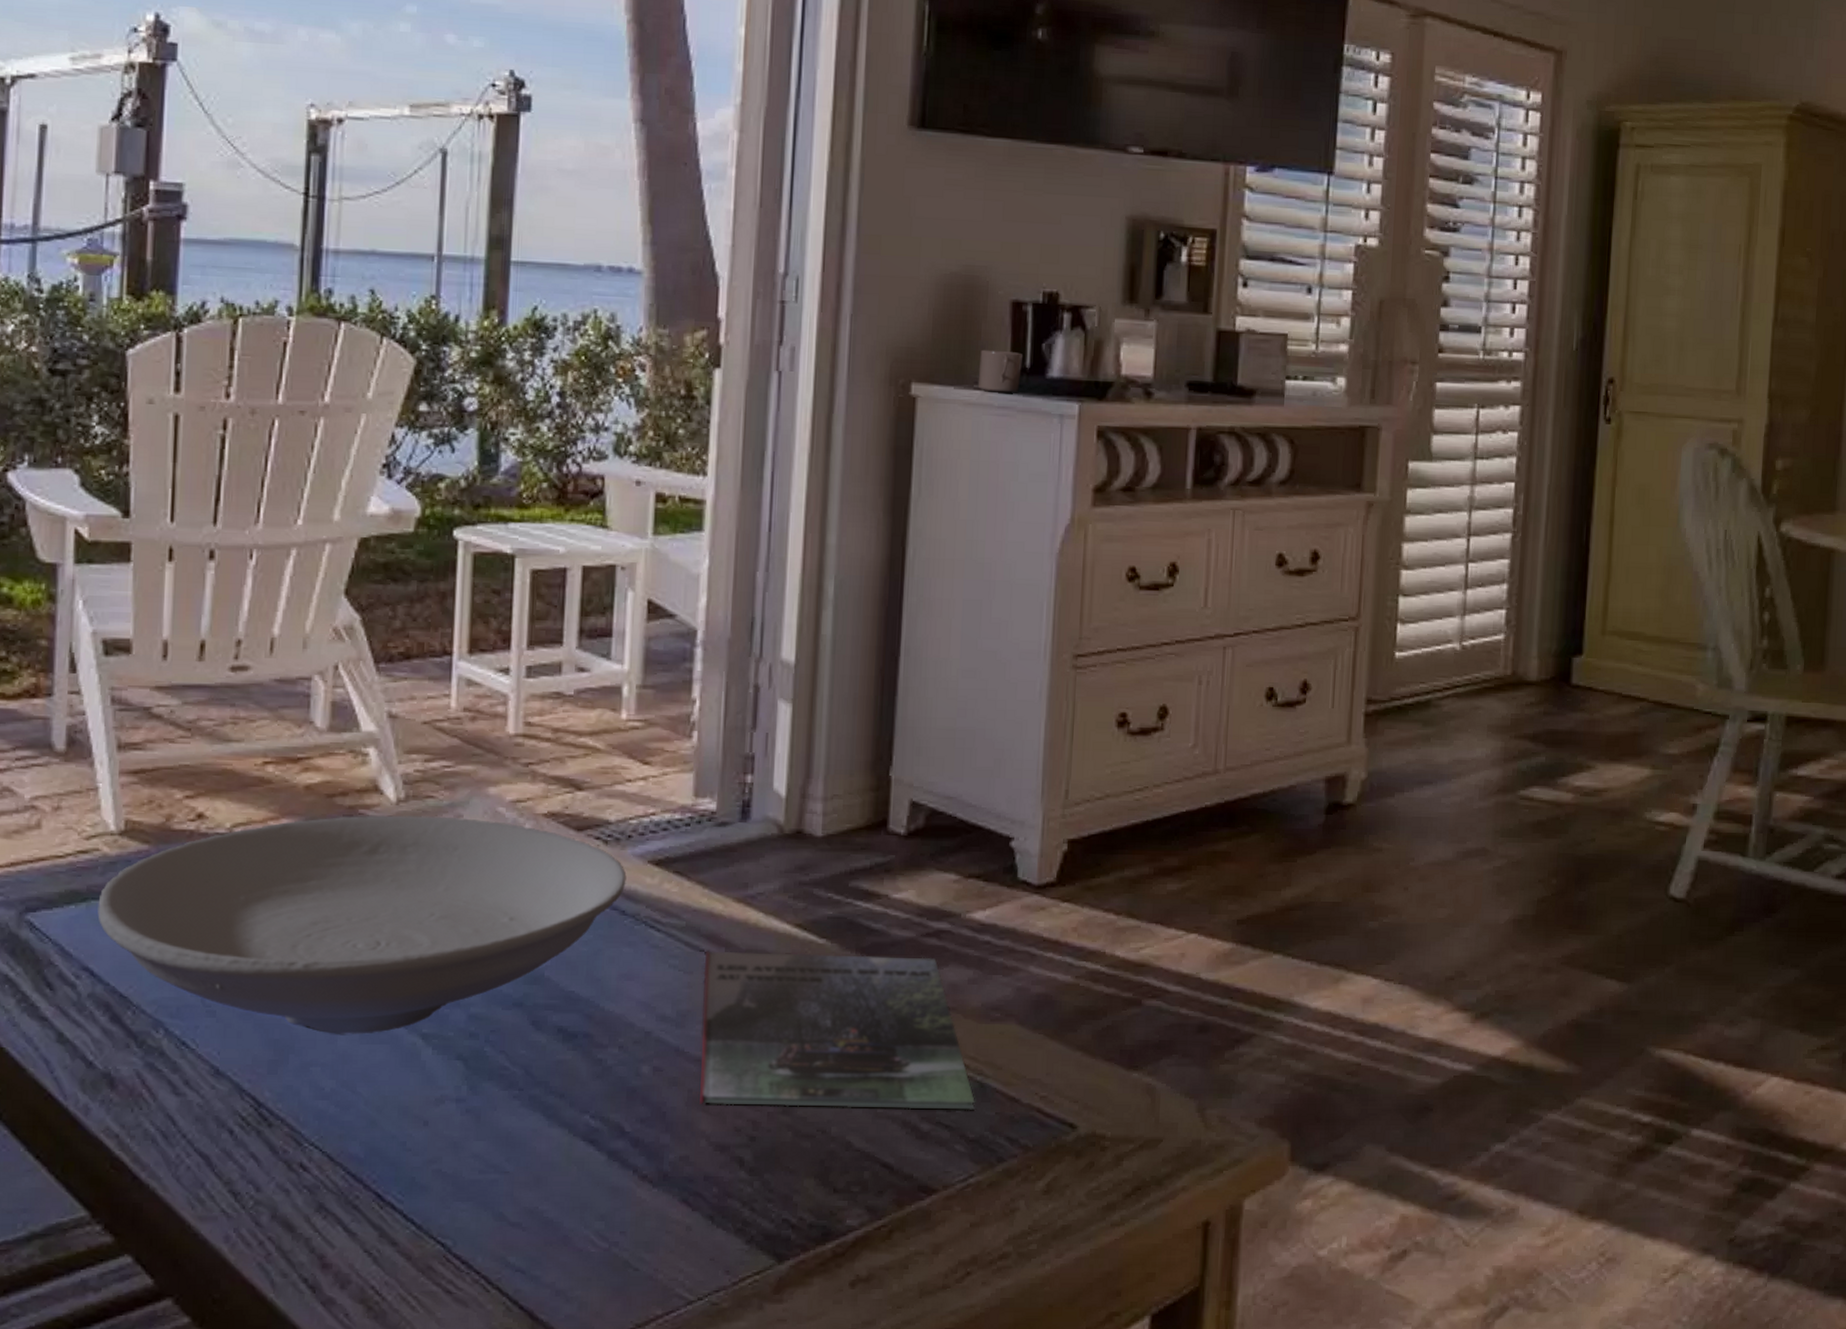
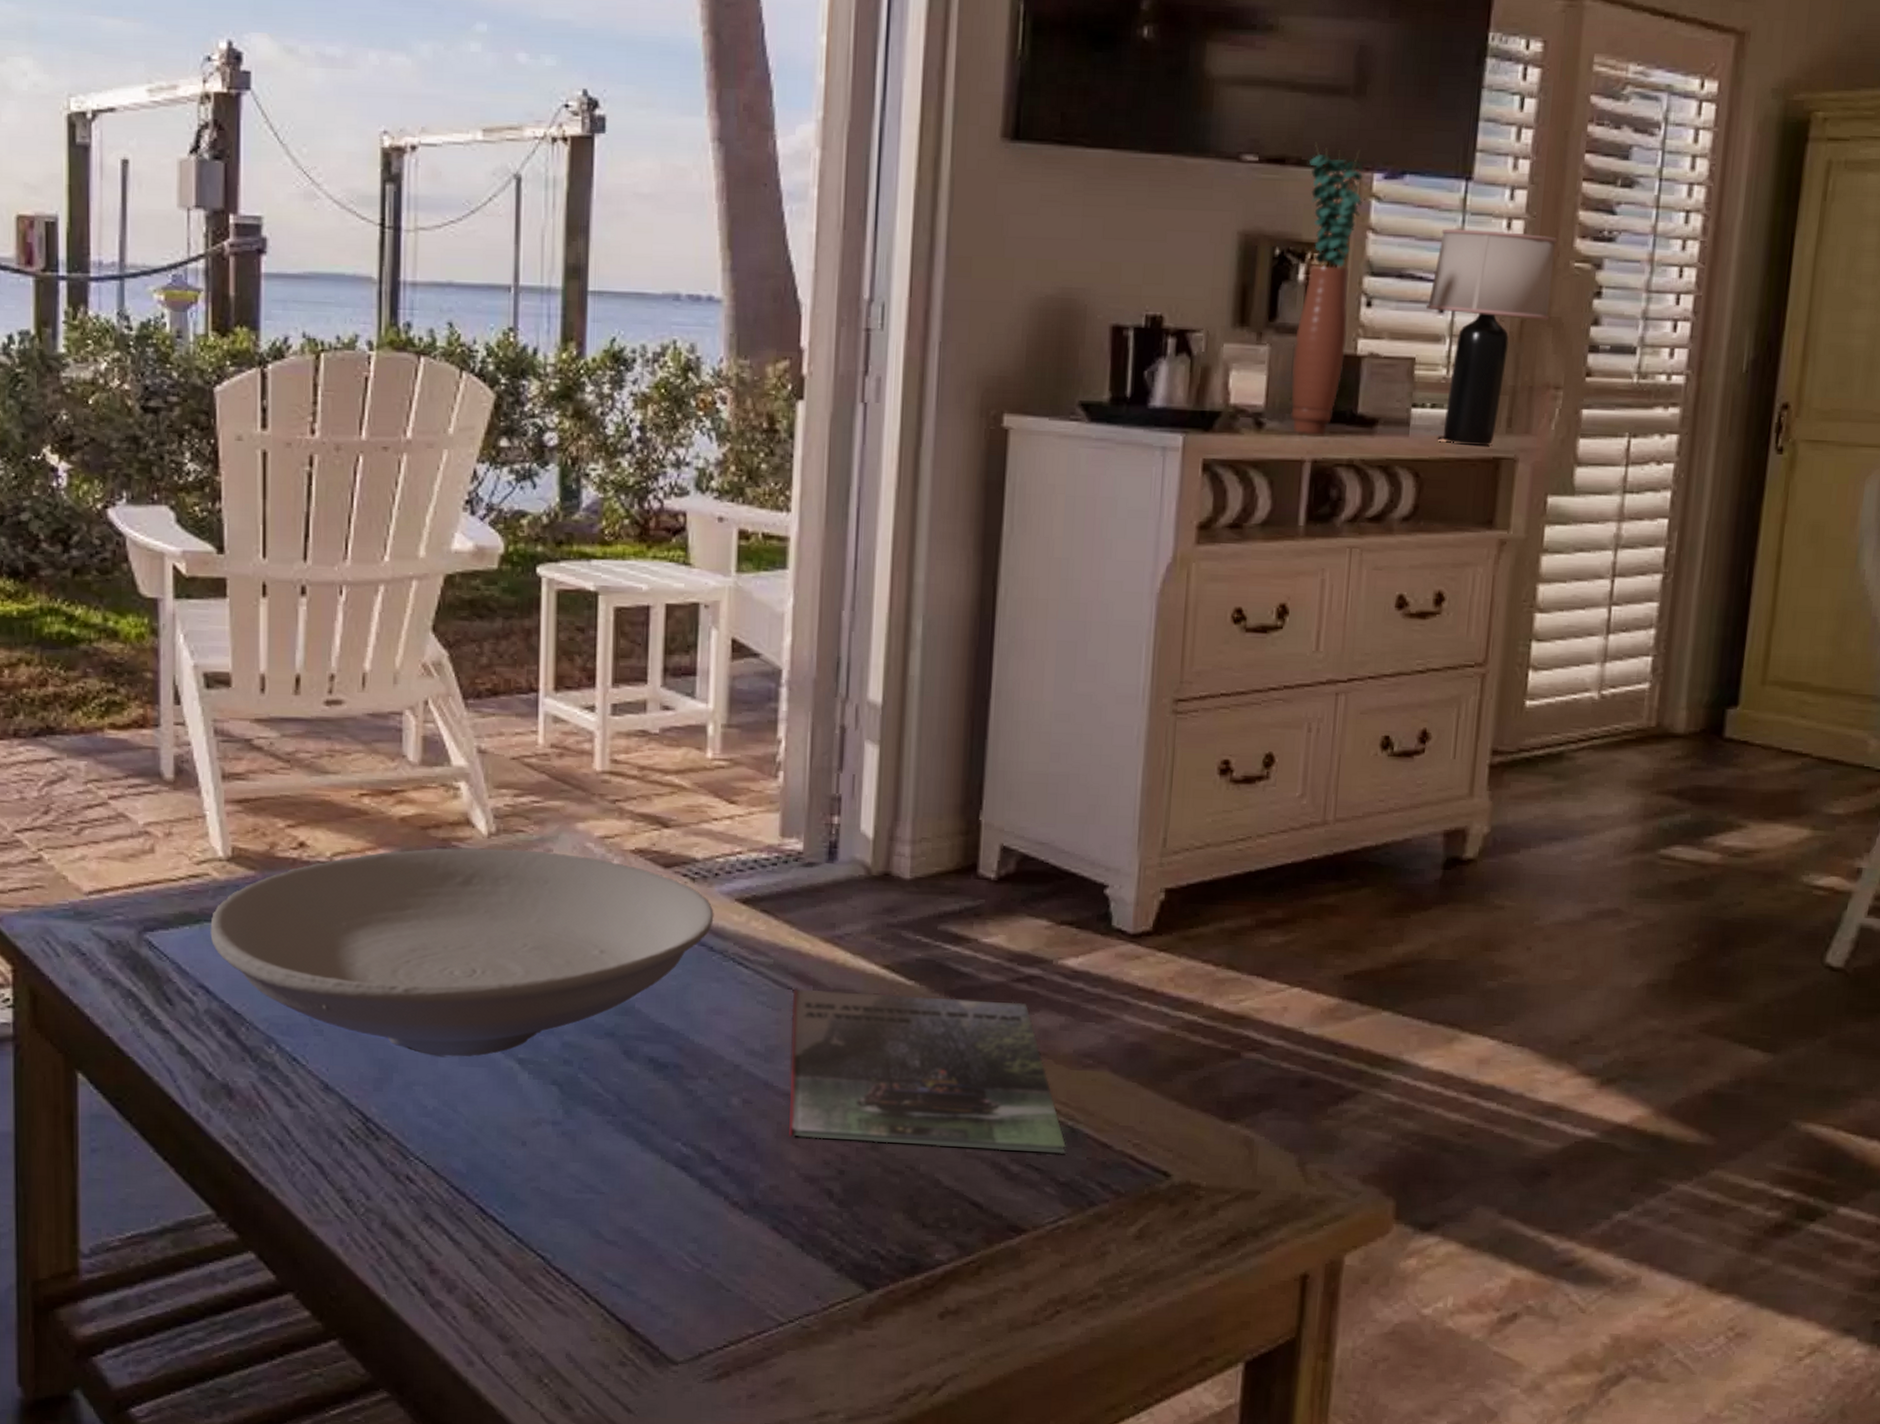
mug: present [977,349,1024,393] -> none [1074,378,1124,424]
vase: none [1177,137,1237,406] -> present [1290,142,1363,437]
table lamp: none [1295,217,1410,415] -> present [1425,228,1558,446]

